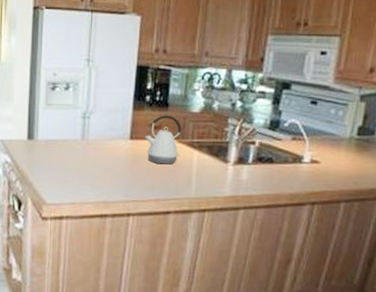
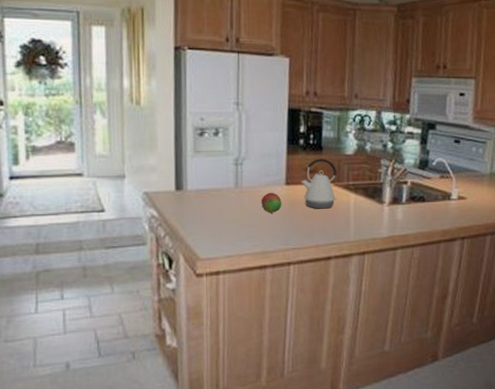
fruit: none [105,145,125,165] -> present [261,192,282,213]

